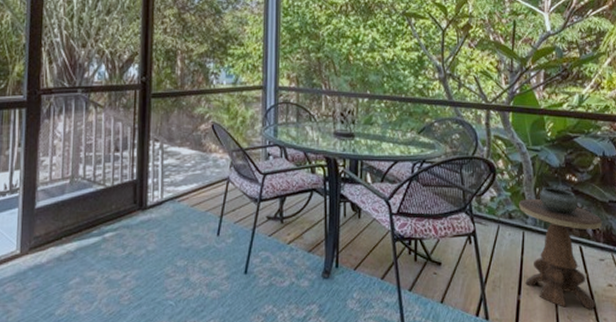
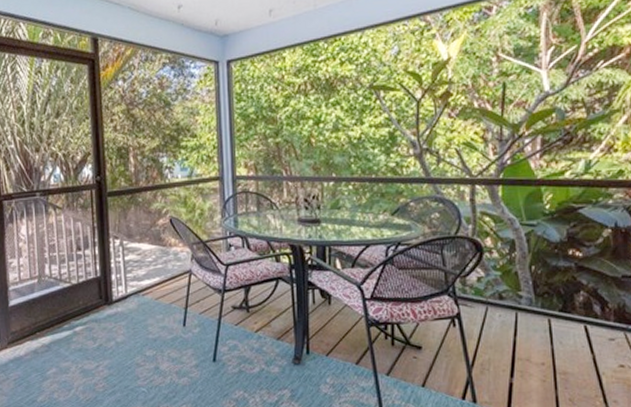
side table: present [519,186,603,310] -> none [511,263,614,392]

